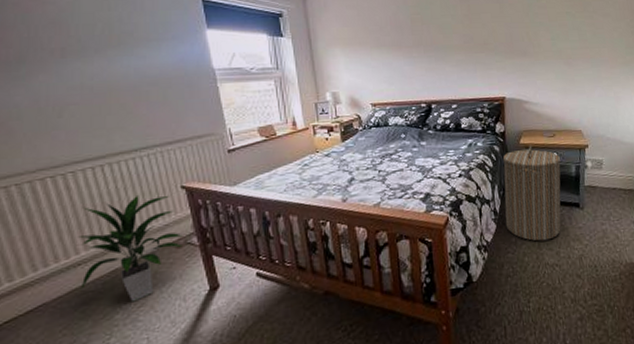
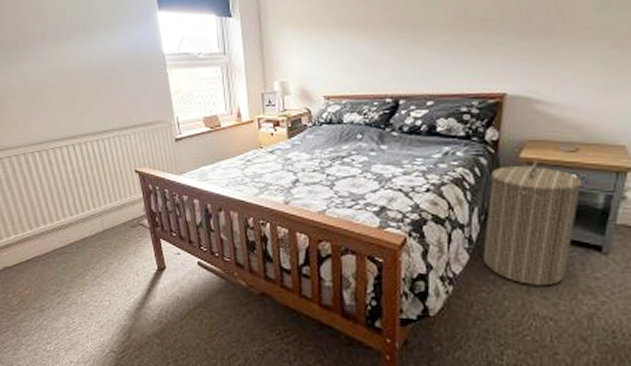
indoor plant: present [78,194,184,302] -> none [58,174,137,268]

